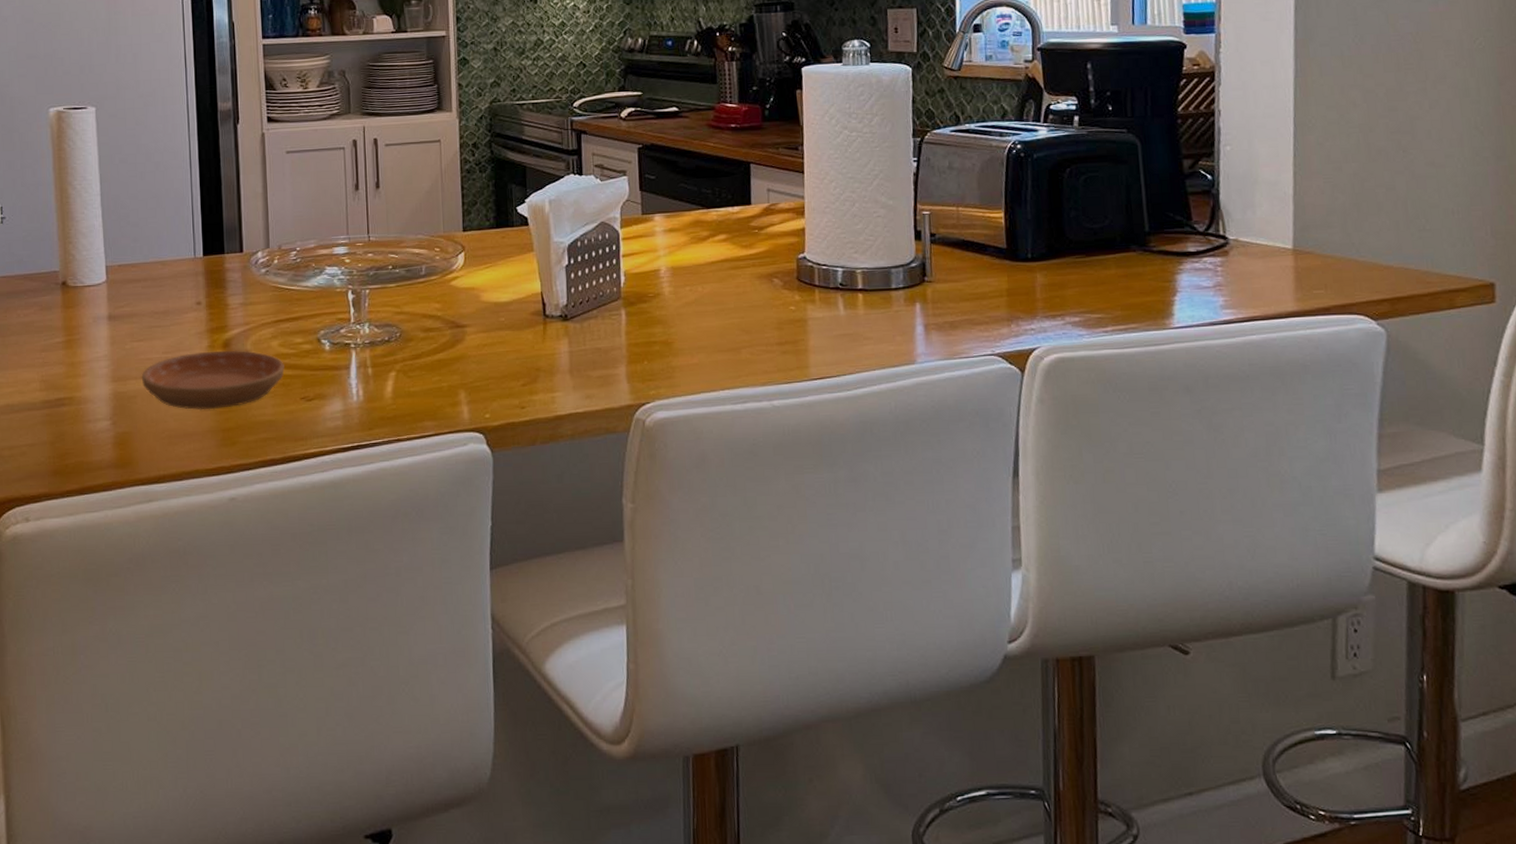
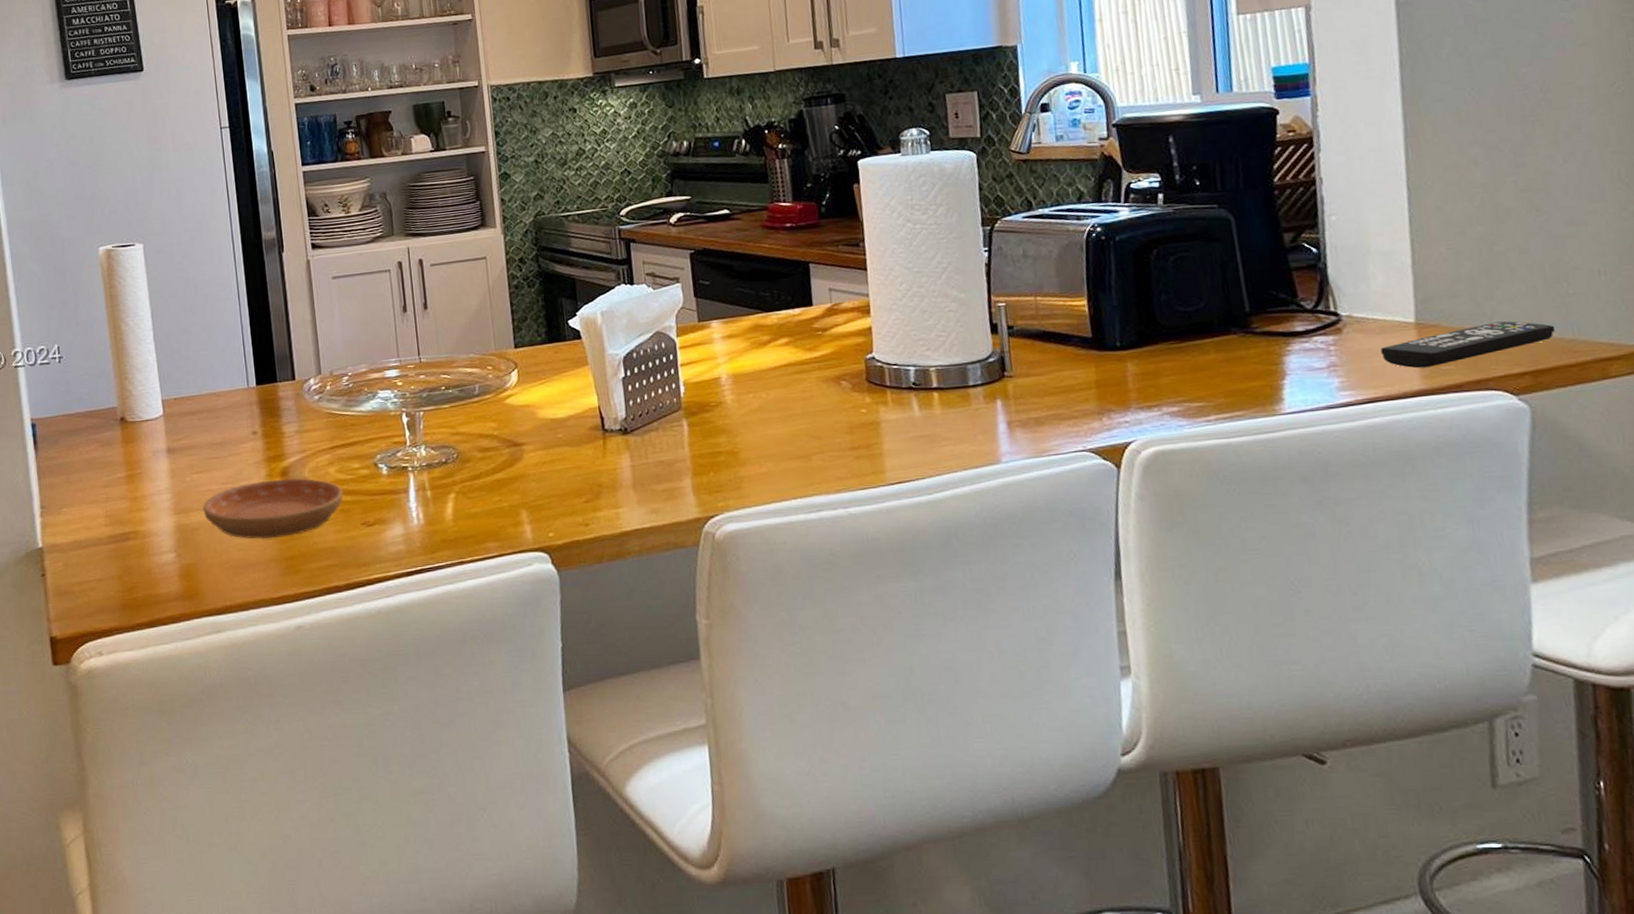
remote control: none [1261,251,1413,292] -> present [1380,321,1556,369]

